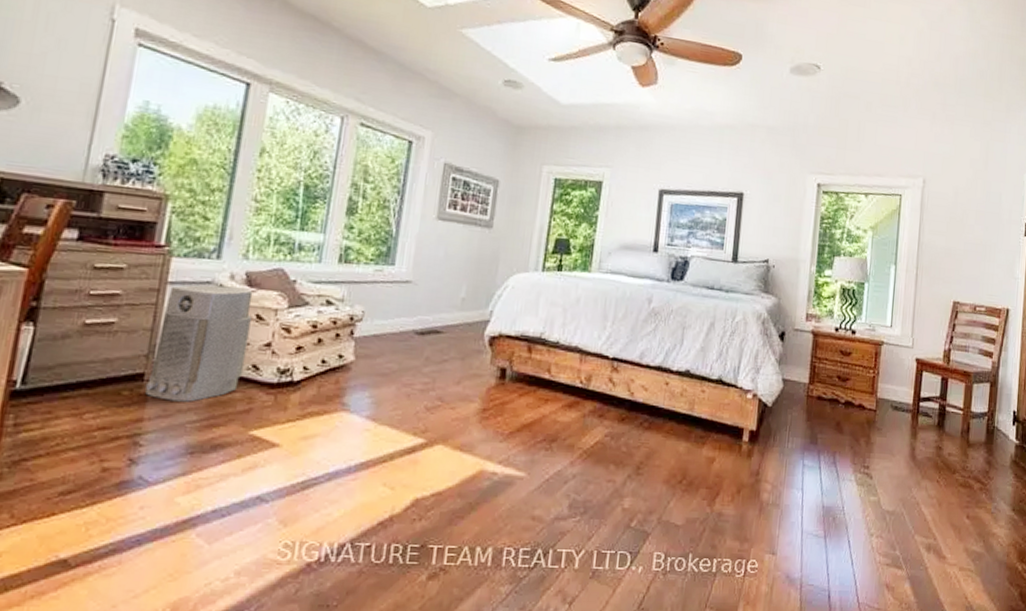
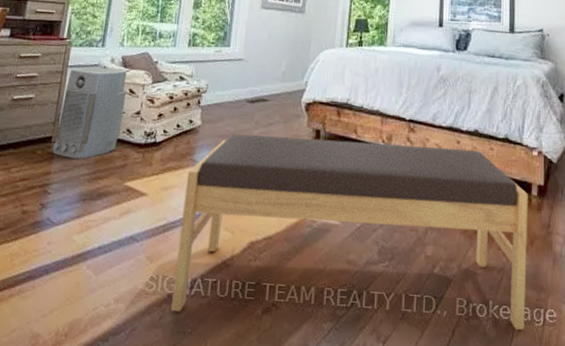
bench: none [311,372,739,582] -> present [171,134,528,330]

